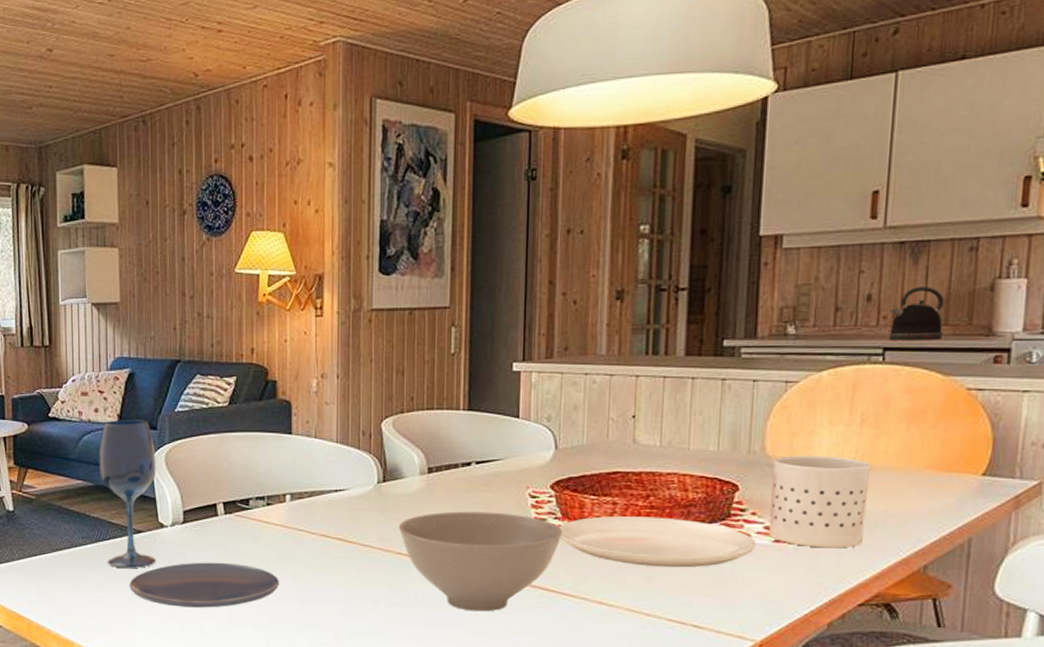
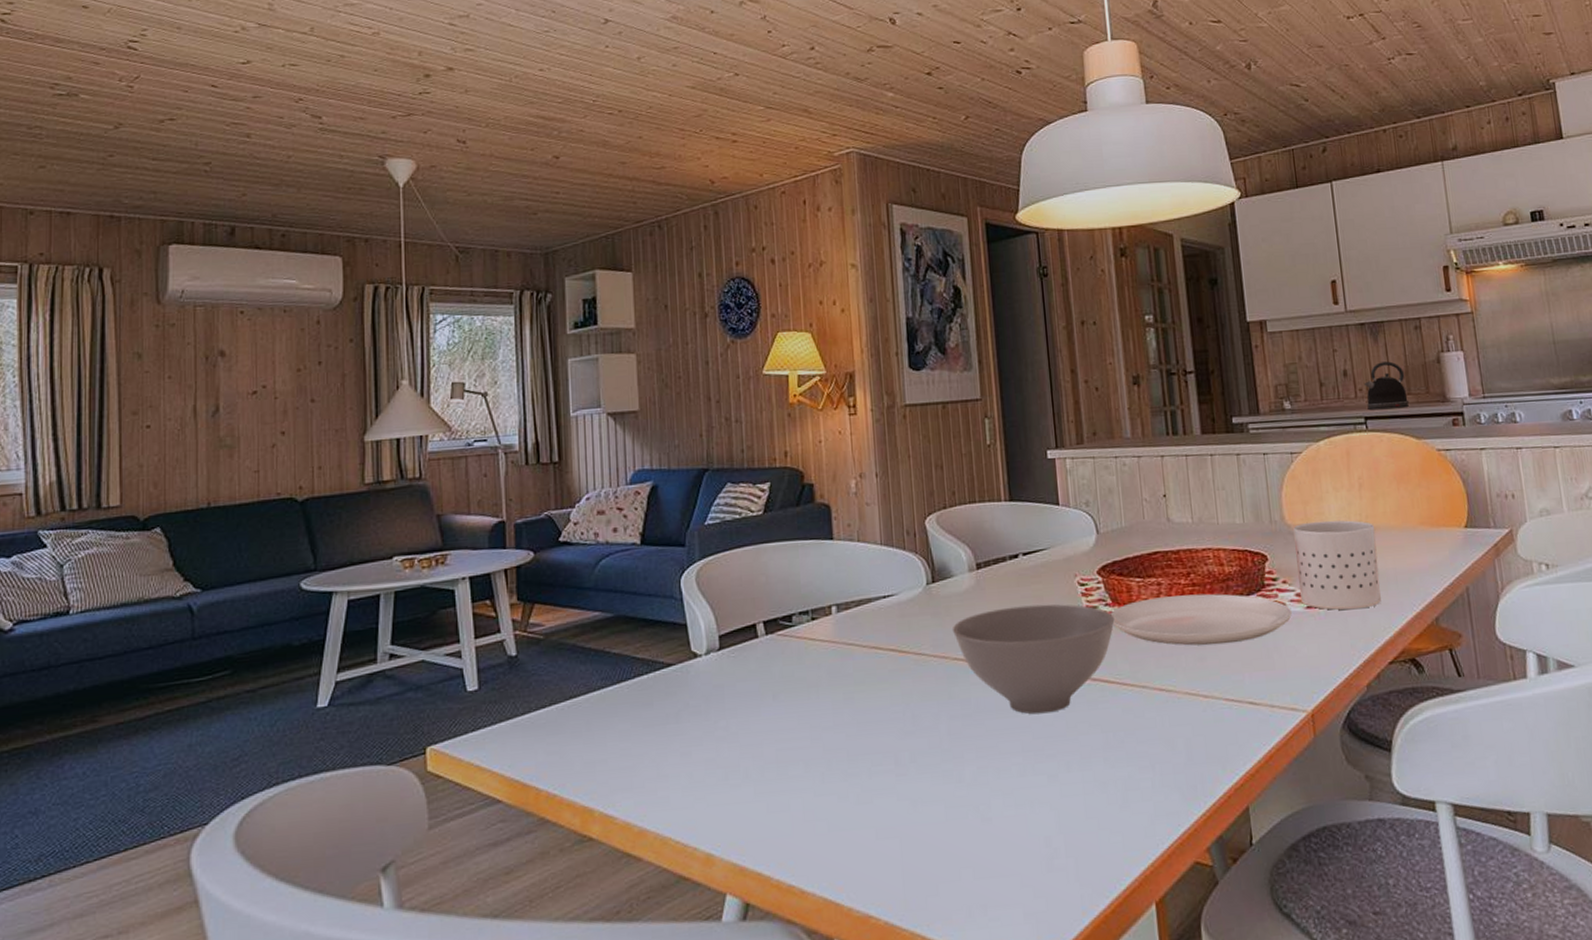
wineglass: present [99,420,157,569] -> none [619,536,689,711]
plate: present [129,562,280,608] -> none [659,690,832,750]

